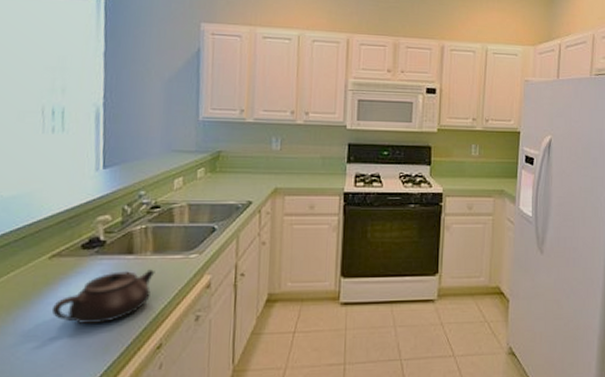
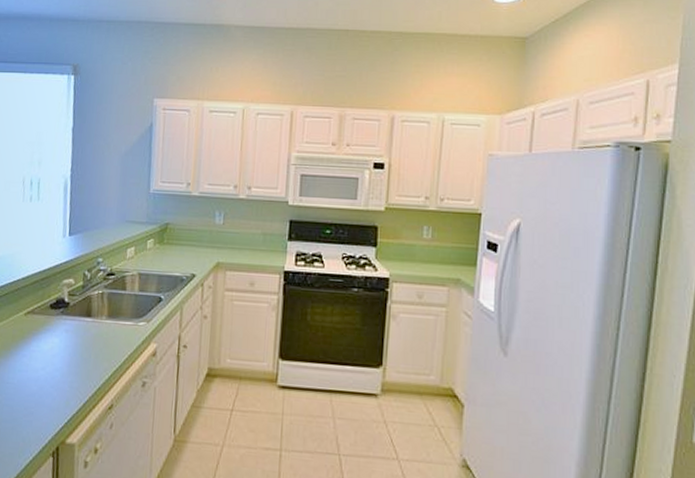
teapot: present [51,269,155,323] -> none [25,332,109,379]

